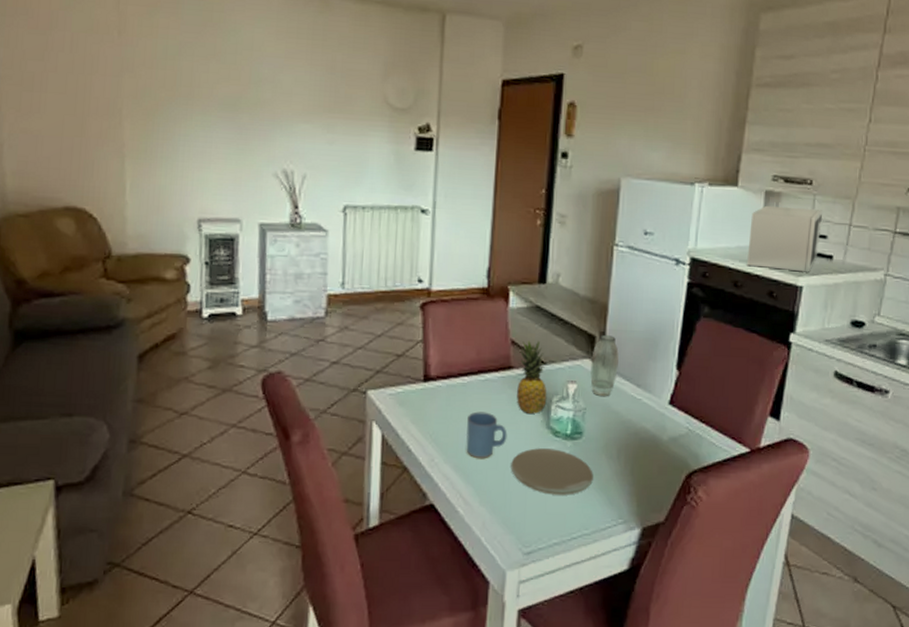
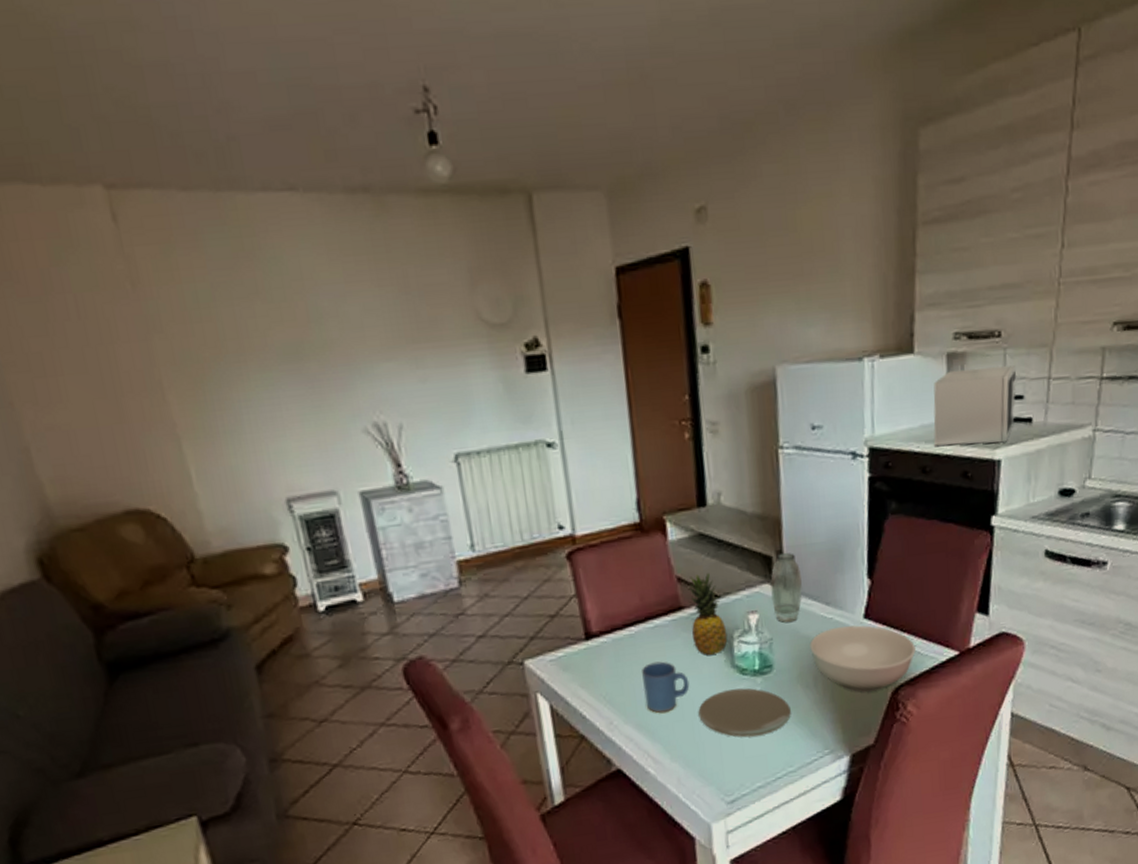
bowl: none [618,408,711,472] -> present [810,625,916,692]

